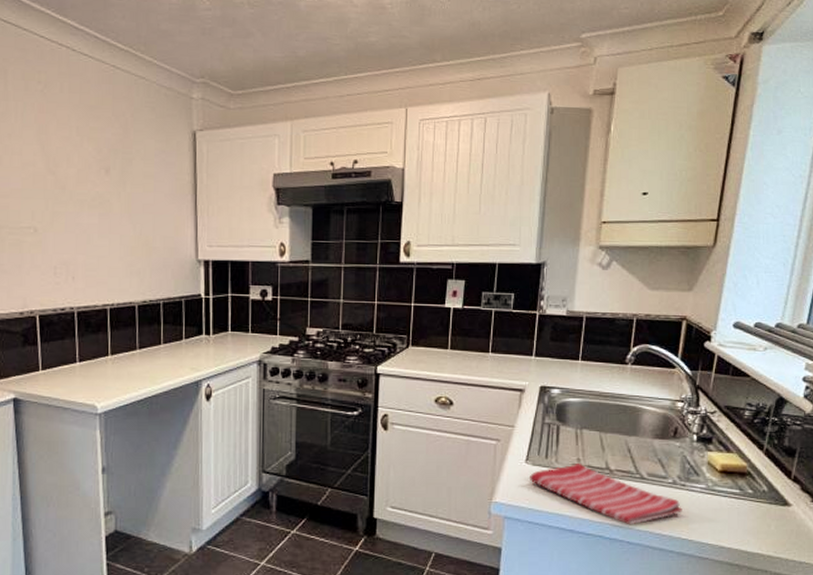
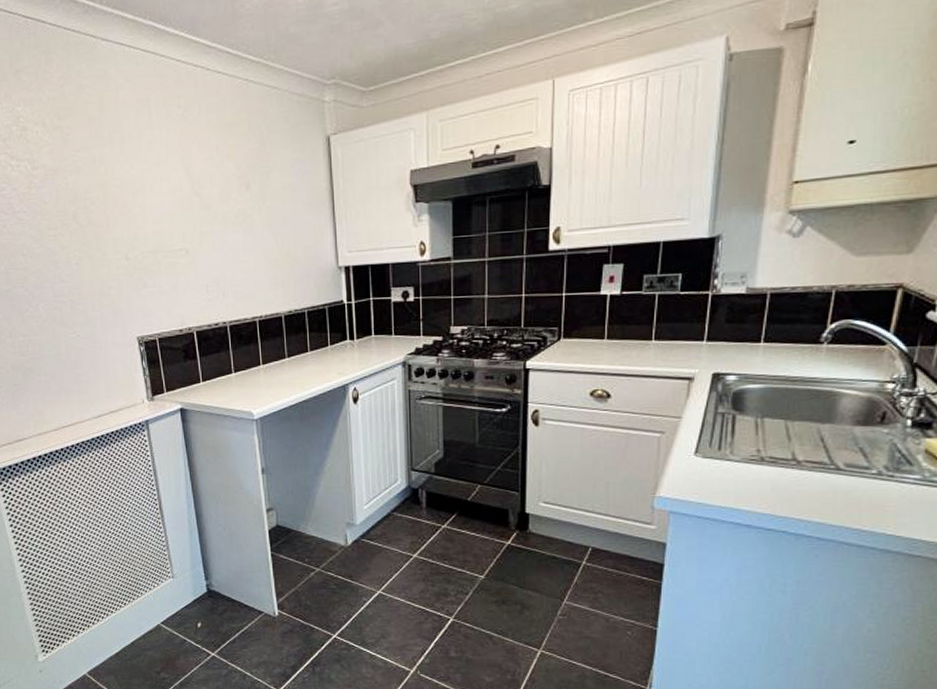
dish towel: present [530,462,682,525] -> none [699,454,889,520]

